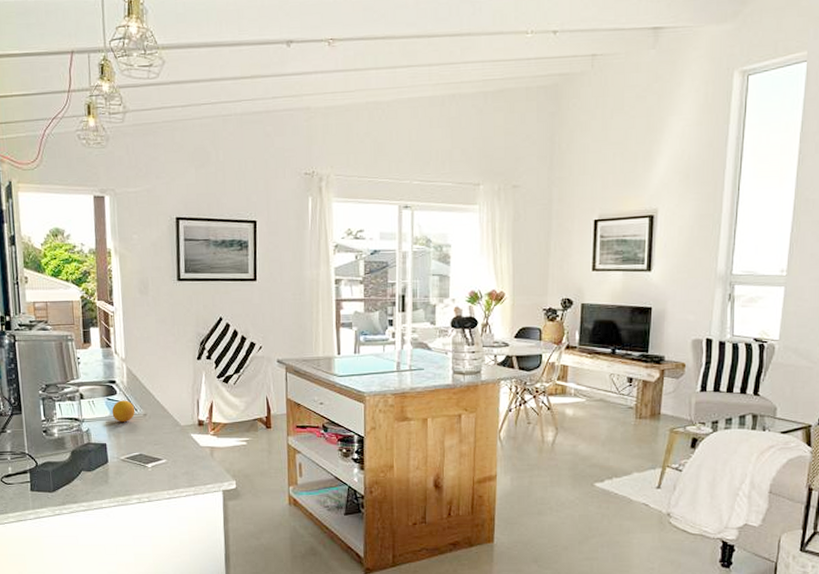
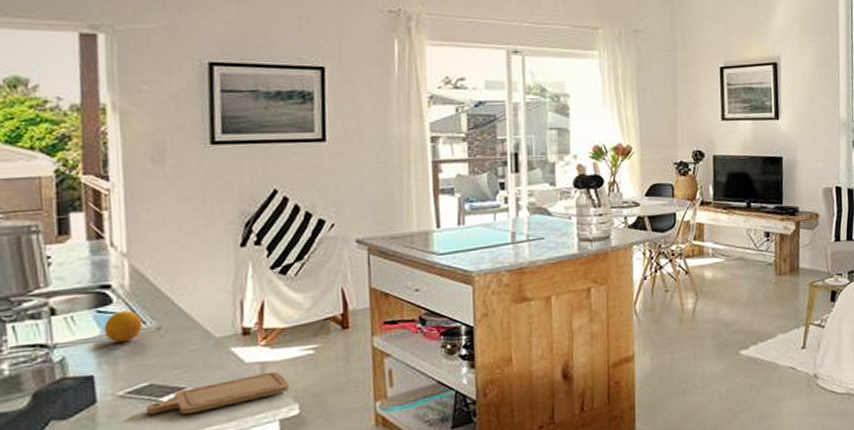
chopping board: none [138,454,230,479] -> present [147,371,290,415]

